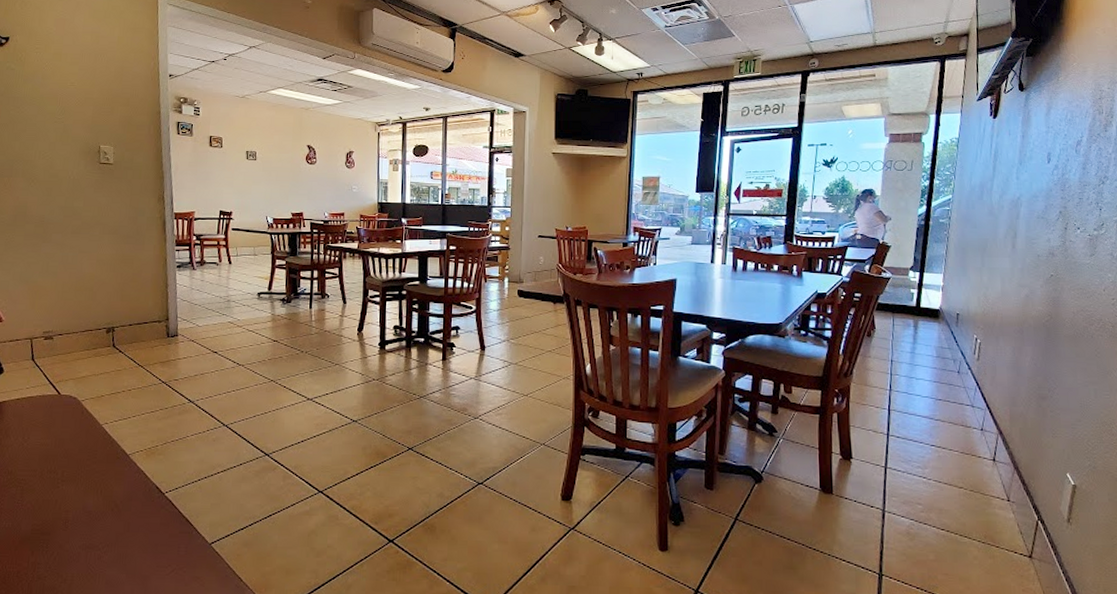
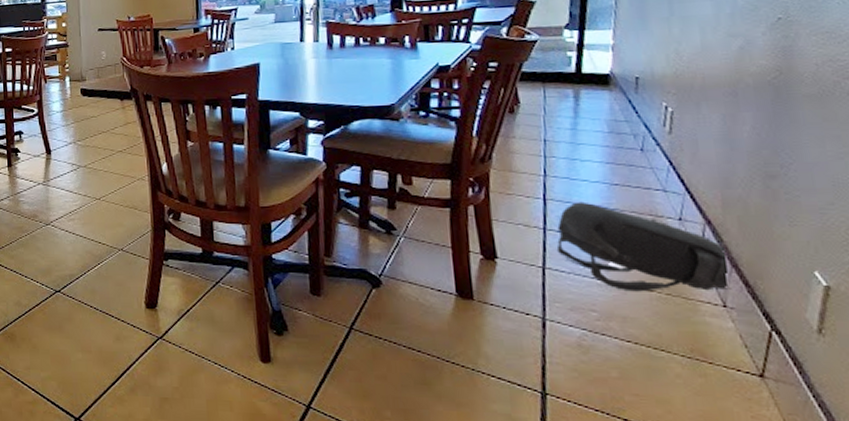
backpack: none [895,413,1013,488] -> present [556,201,729,292]

